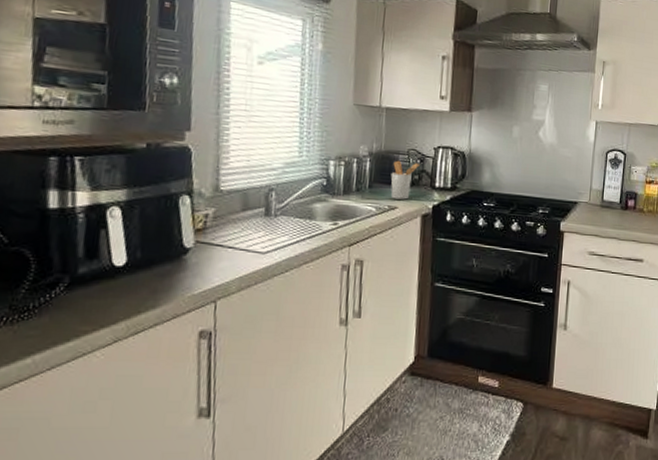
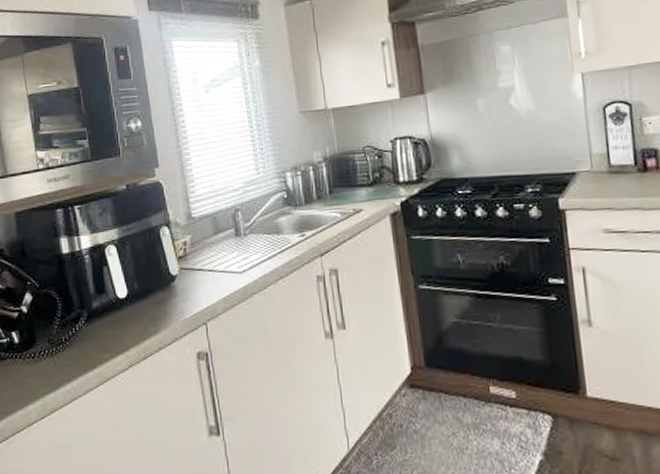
utensil holder: present [390,160,420,200] -> none [349,160,378,201]

